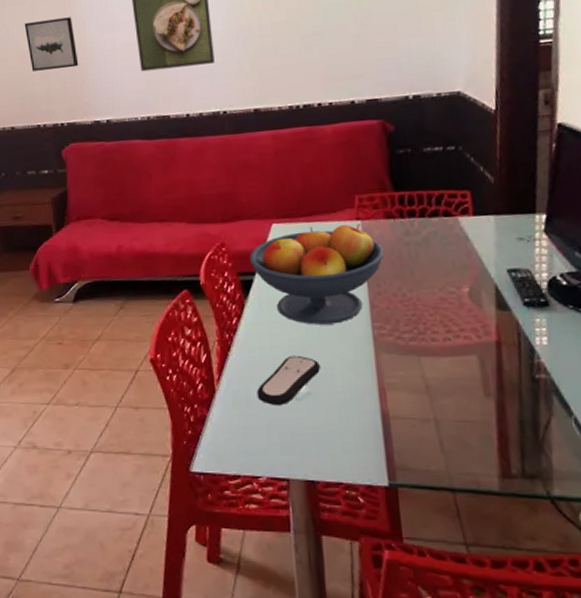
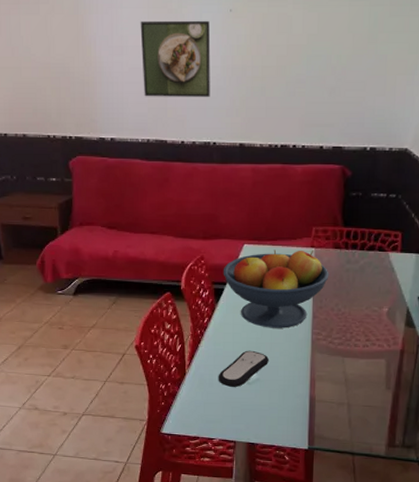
wall art: present [24,17,79,71] -> none [38,34,88,84]

